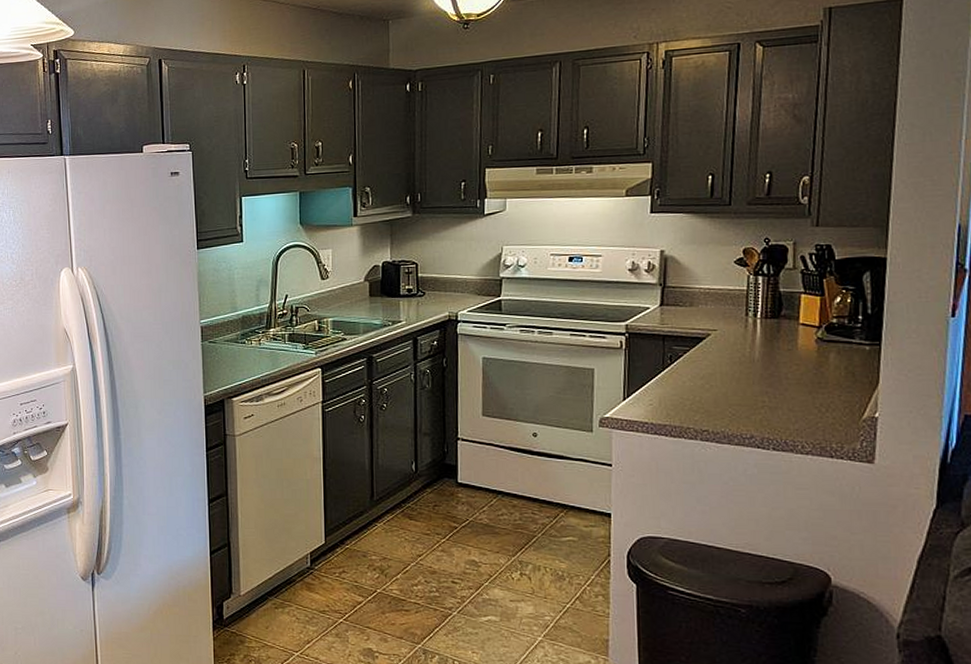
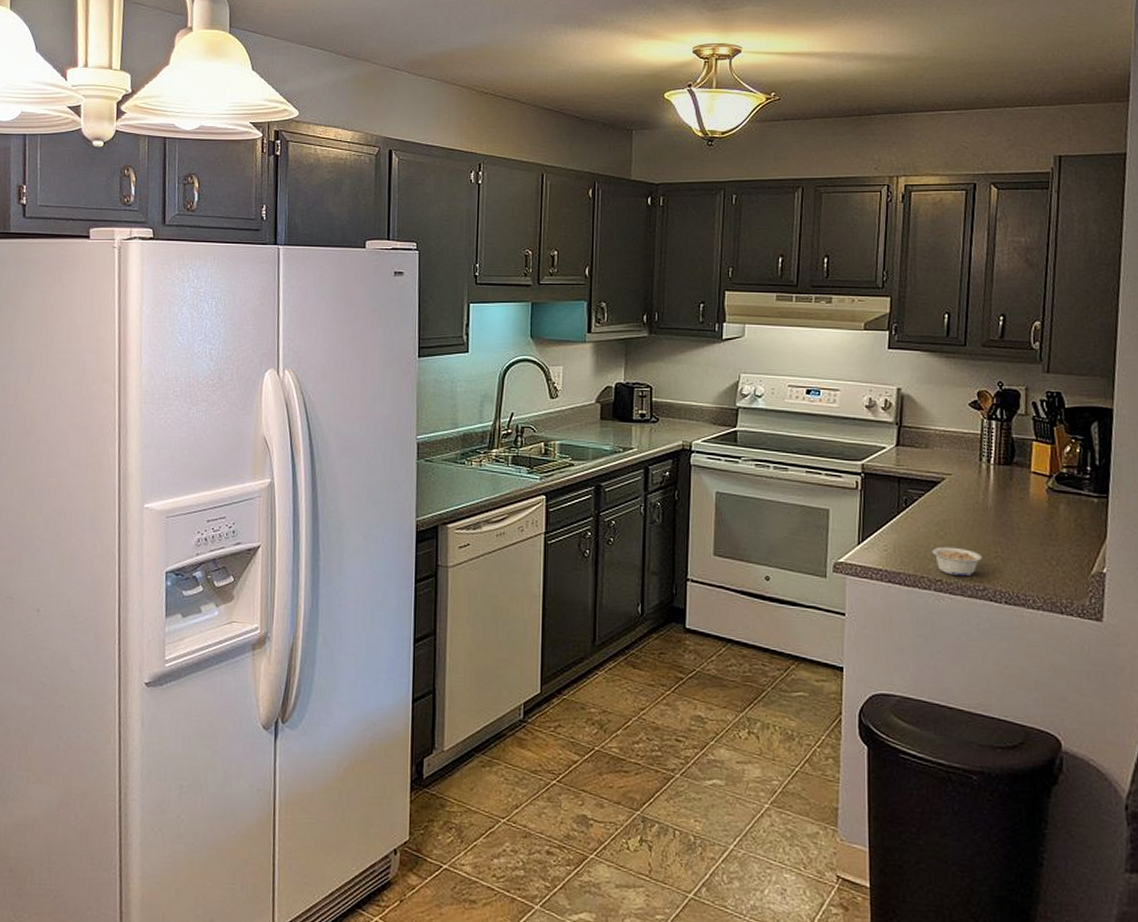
legume: none [698,399,749,426] -> present [932,546,982,577]

